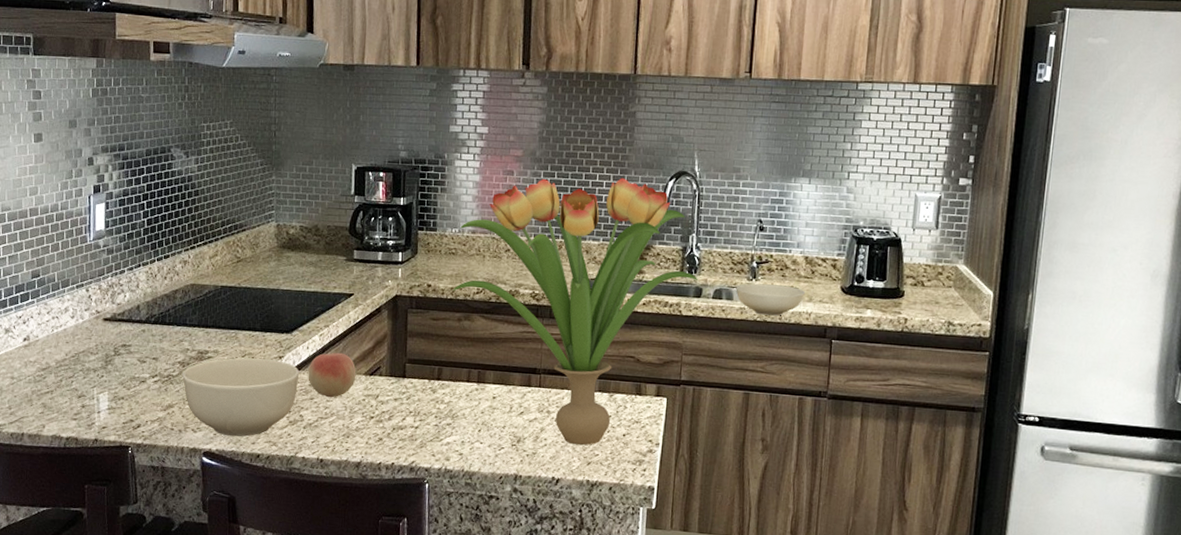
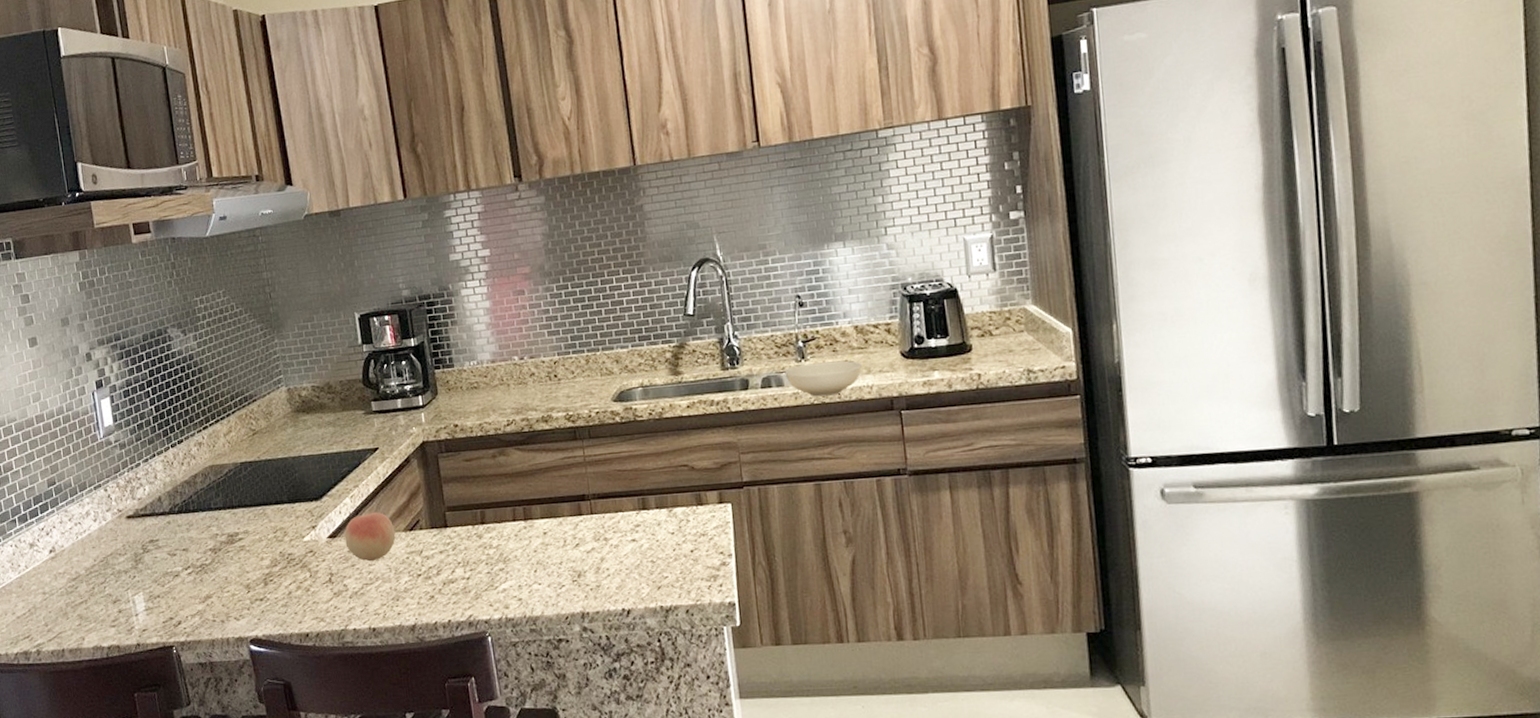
bowl: present [182,357,300,437] -> none [215,531,337,619]
flower arrangement: present [452,178,699,446] -> none [478,277,743,570]

